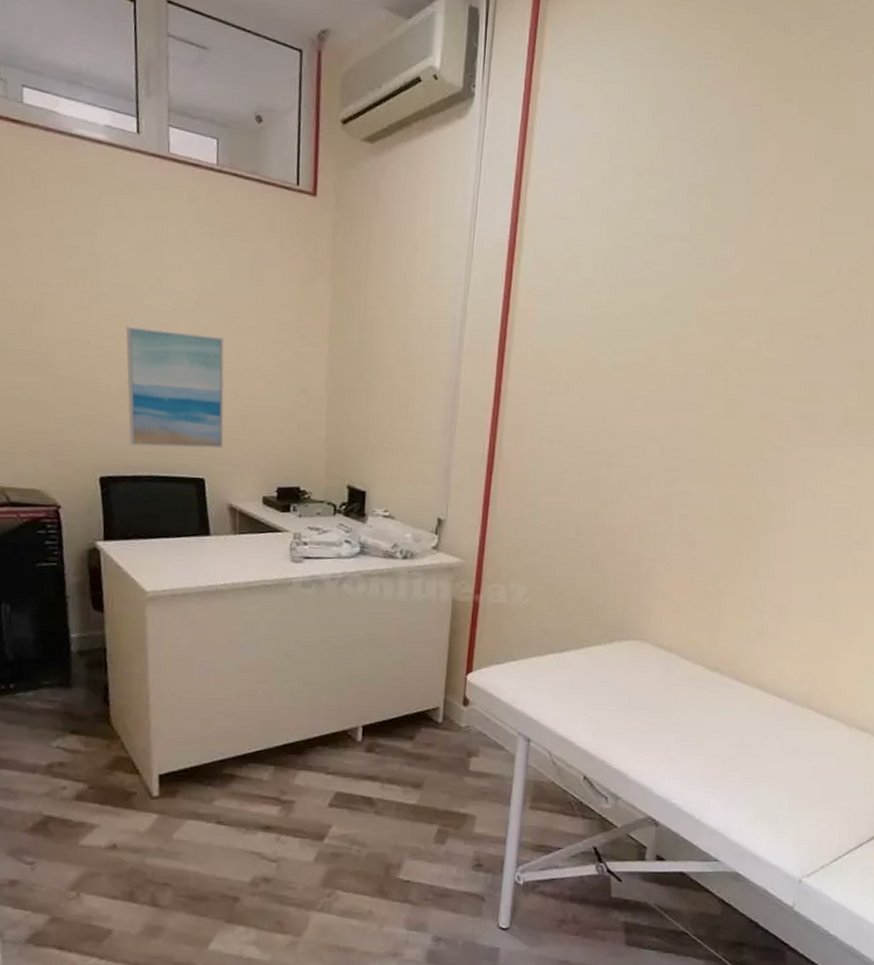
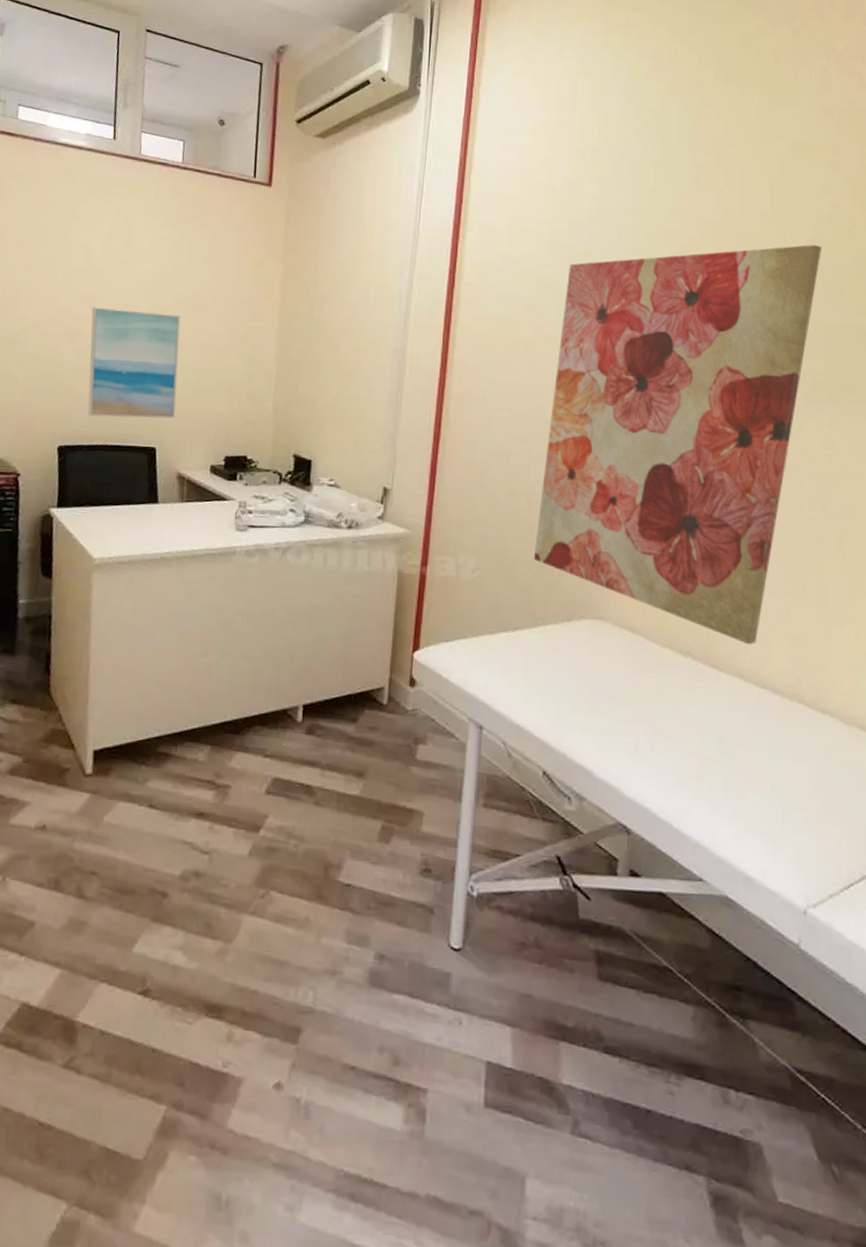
wall art: none [580,277,864,660] -> present [533,244,822,645]

